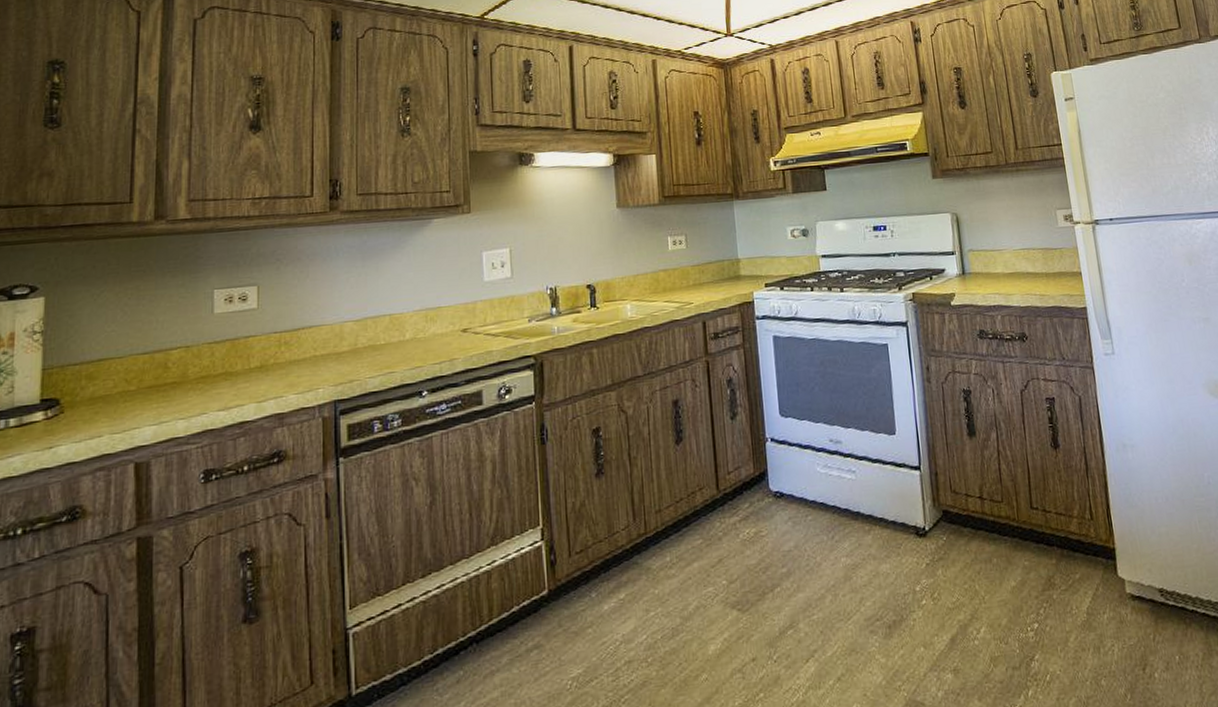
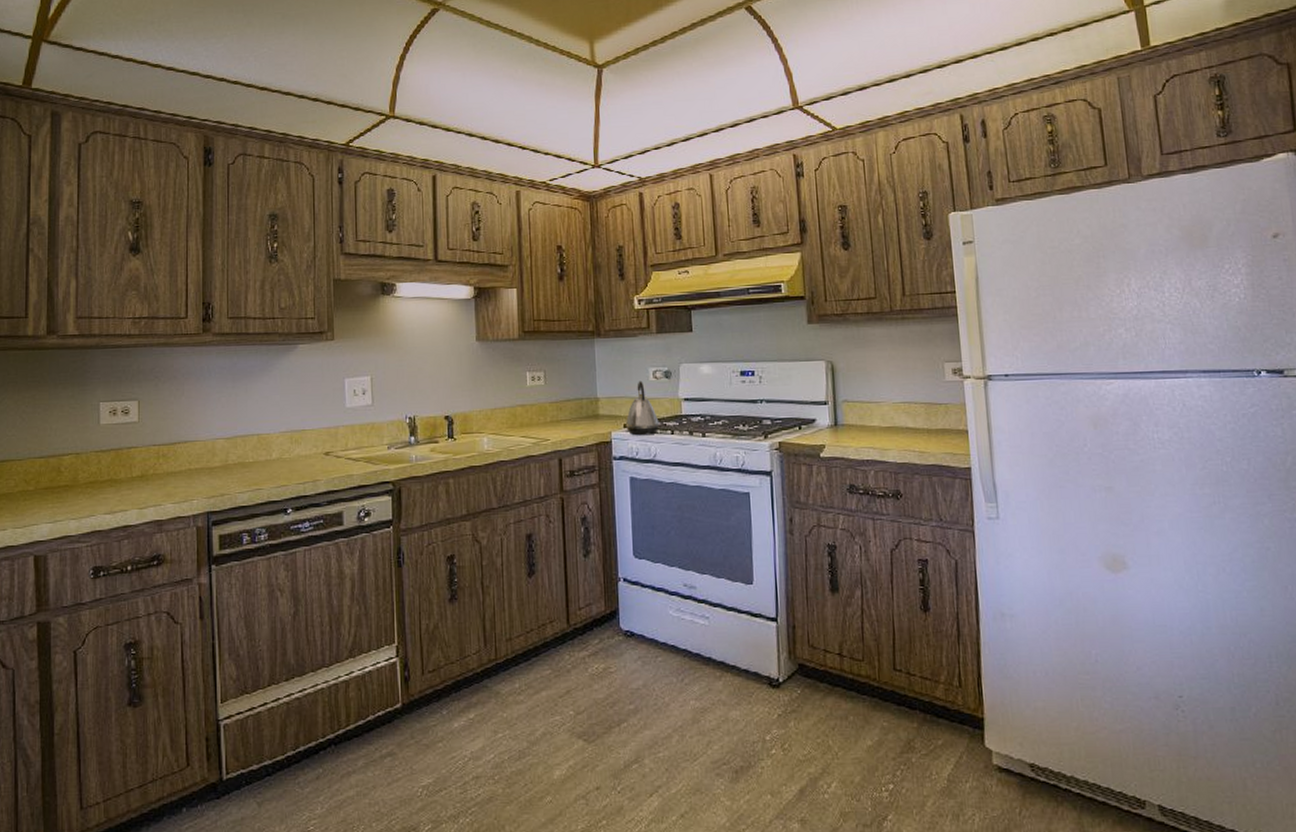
kettle: none [766,240,799,294] -> present [625,381,659,436]

